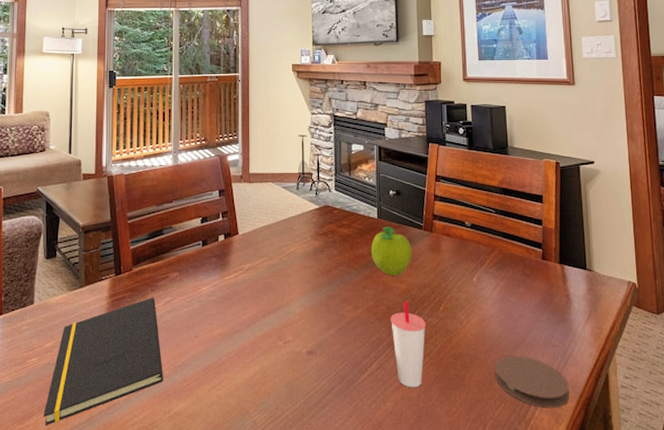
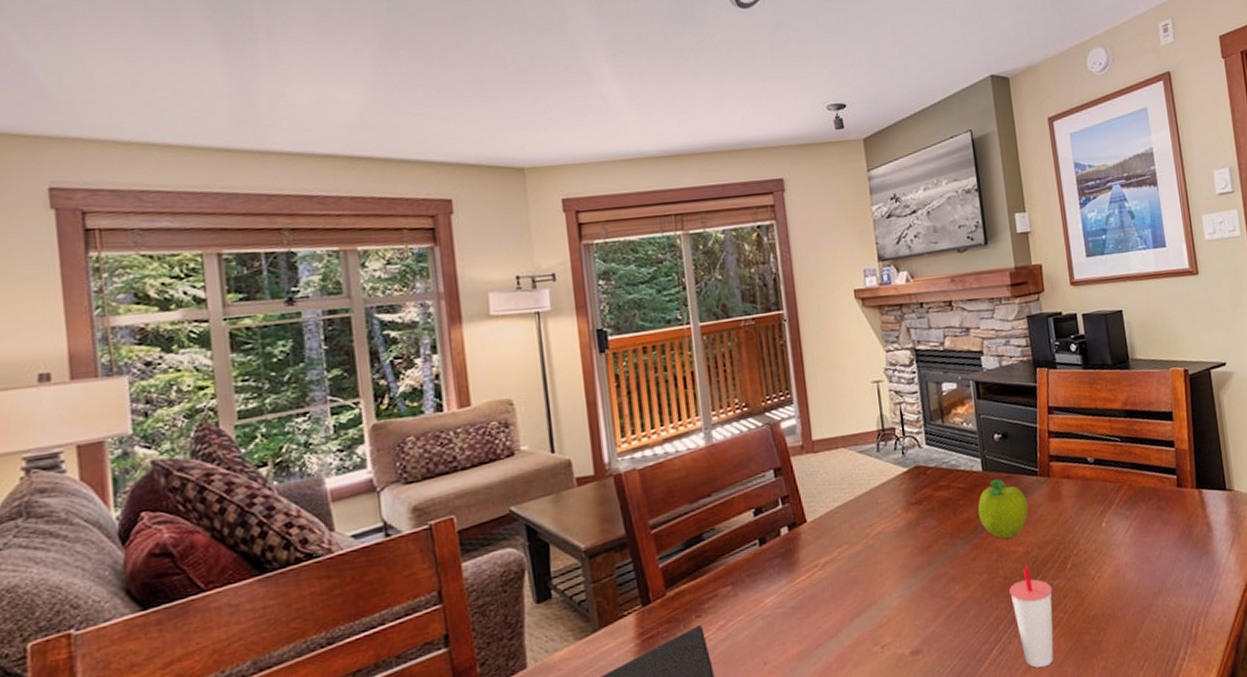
coaster: present [495,356,570,408] -> none [1135,603,1219,658]

